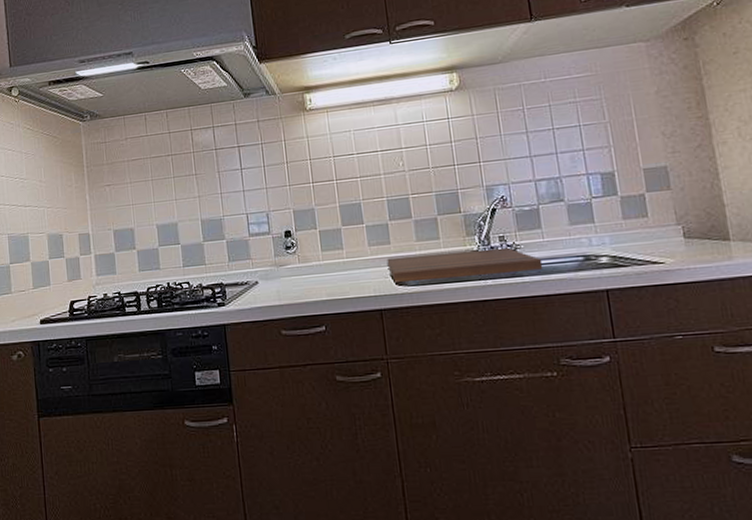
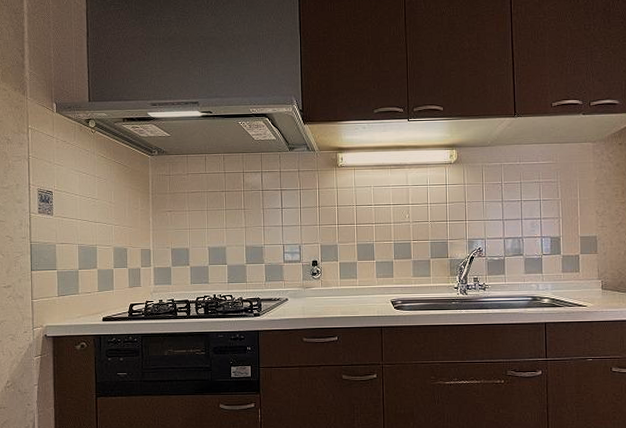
cutting board: present [387,247,543,283] -> none [389,286,503,308]

